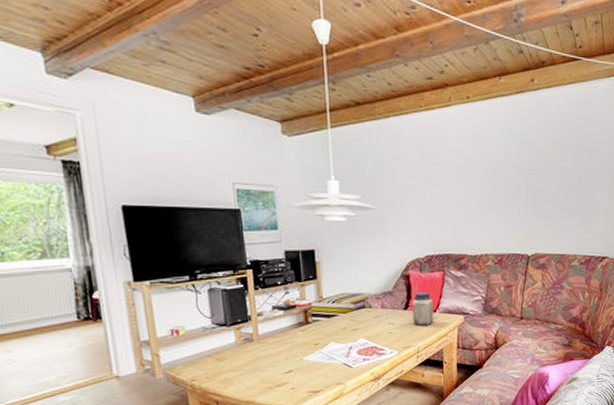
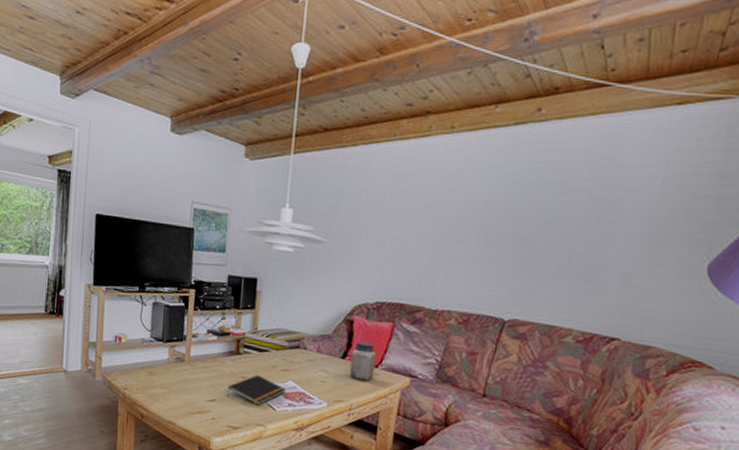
notepad: none [303,339,359,367] -> present [227,375,286,406]

